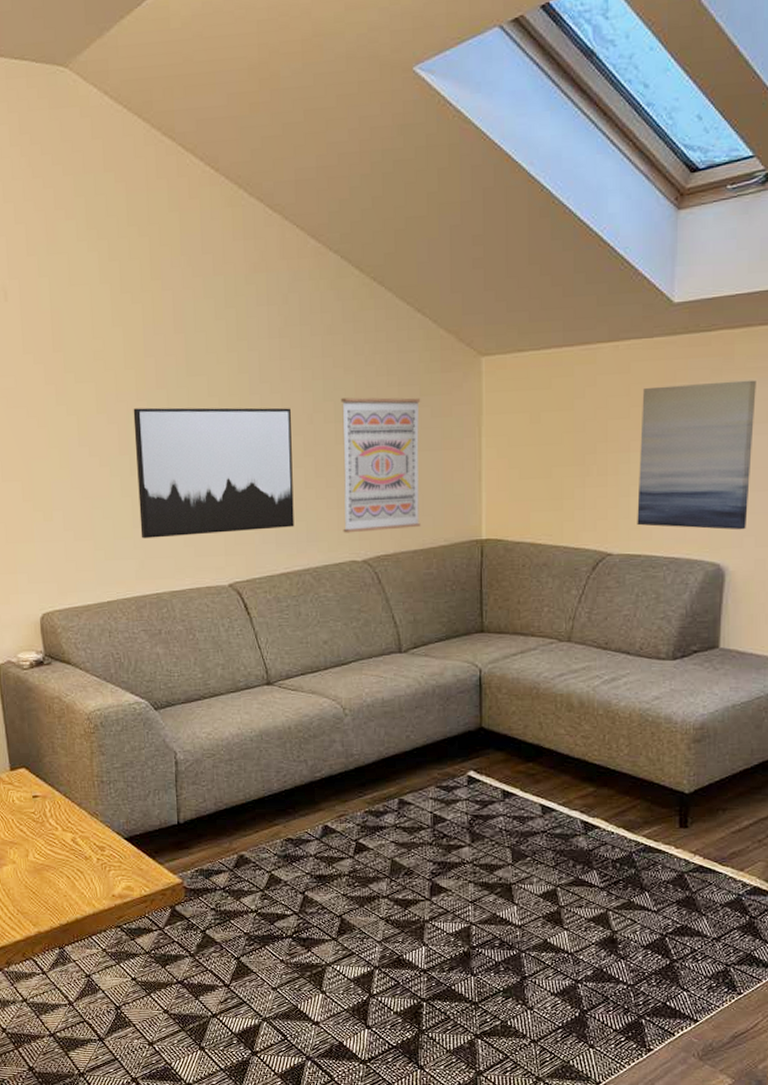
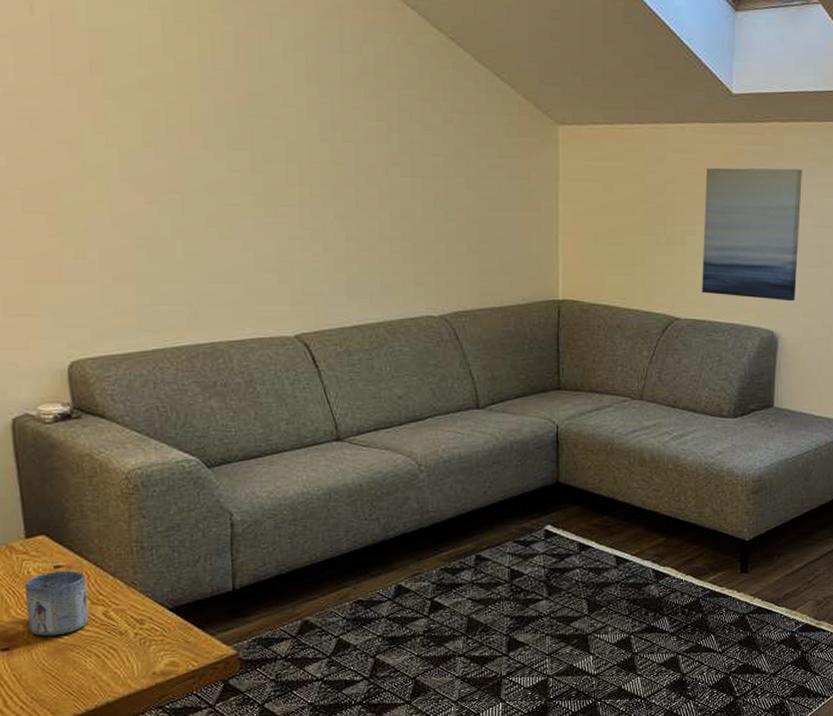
mug: none [11,800,60,857] -> present [25,570,88,637]
wall art: present [133,407,294,539] -> none [186,145,368,284]
wall art: present [340,397,421,533] -> none [417,153,499,288]

